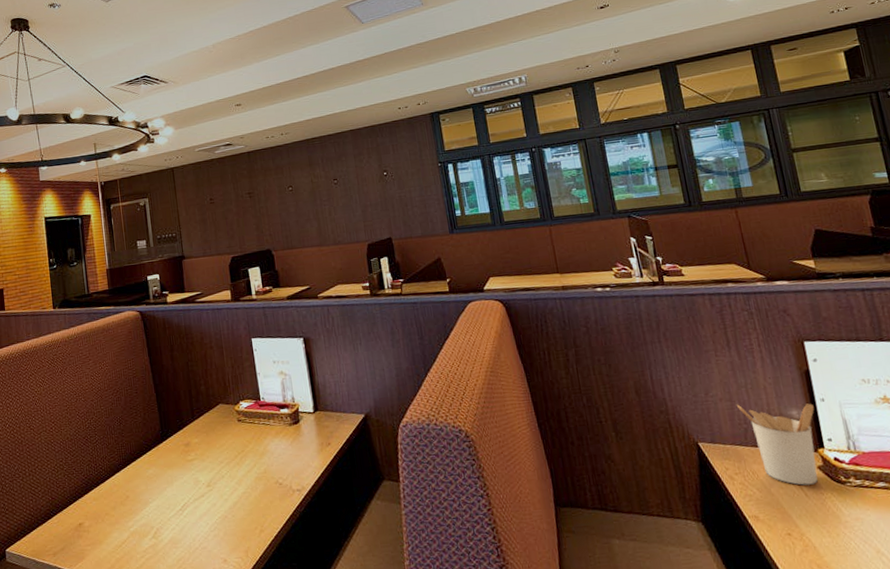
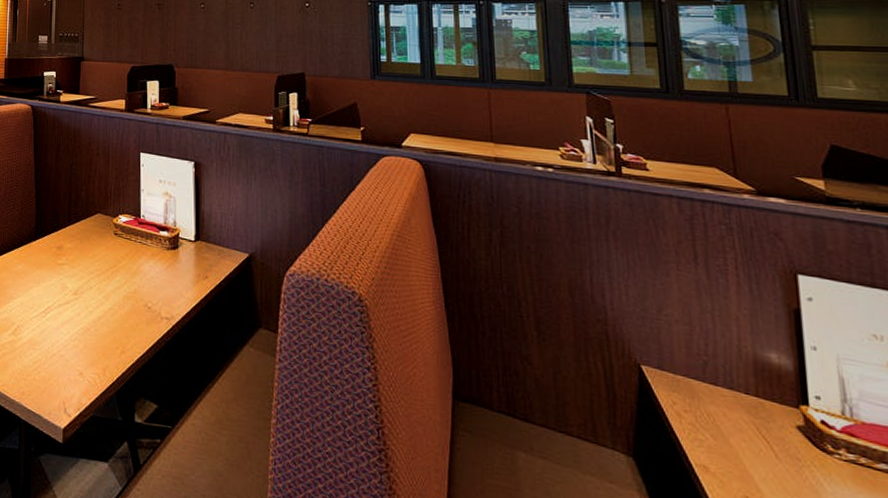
utensil holder: present [737,403,818,485] -> none [698,331,801,446]

